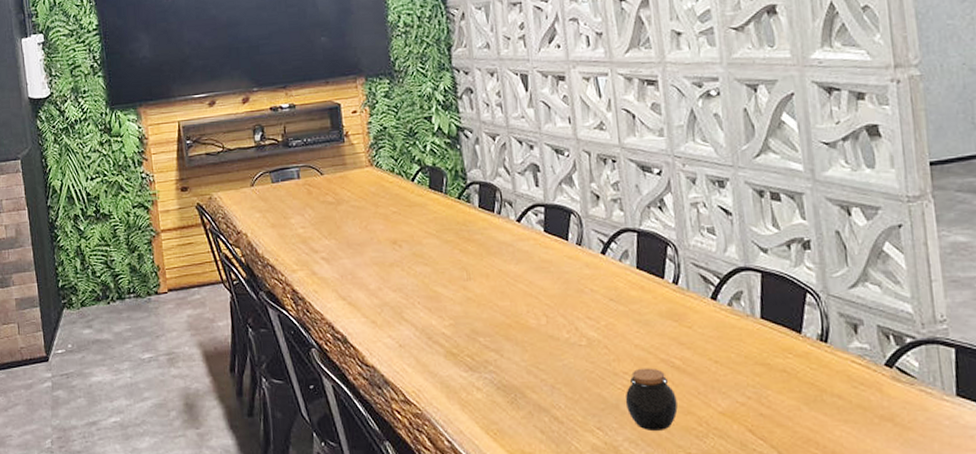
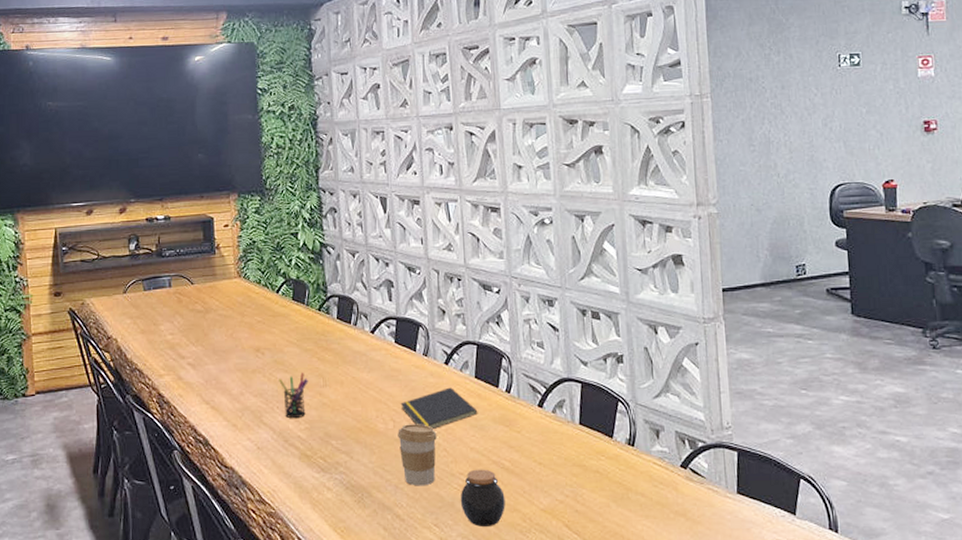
pen holder: none [418,265,451,314] -> present [279,372,308,418]
coffee cup: none [551,319,596,386] -> present [397,424,437,486]
notepad: none [553,279,642,326] -> present [400,387,478,430]

